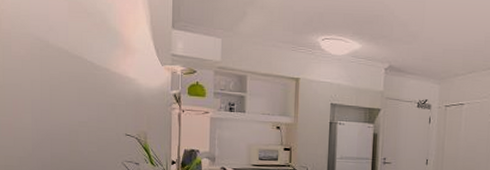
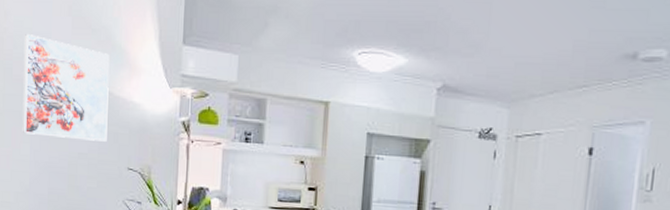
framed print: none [22,16,105,112] -> present [22,34,110,142]

